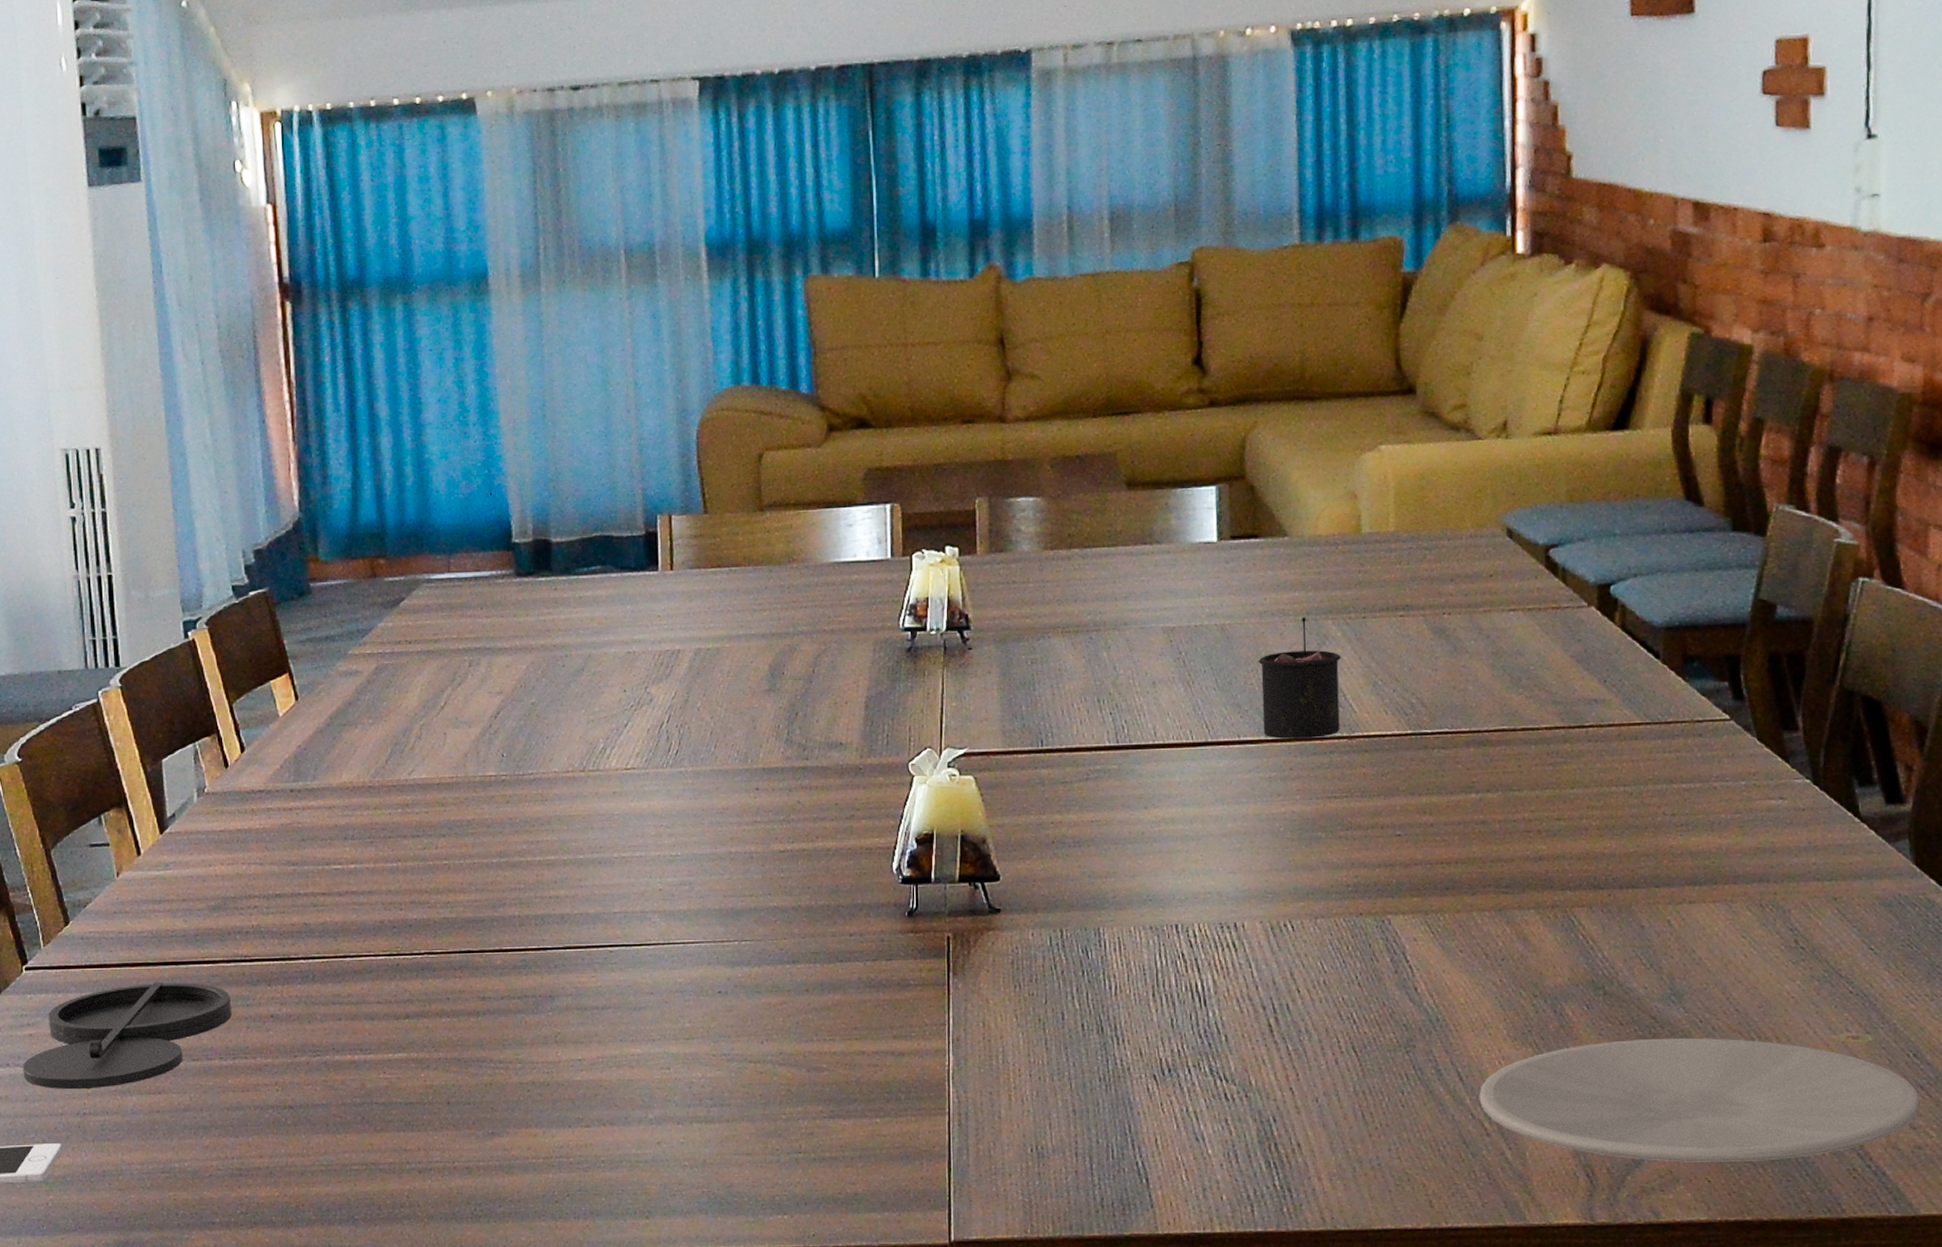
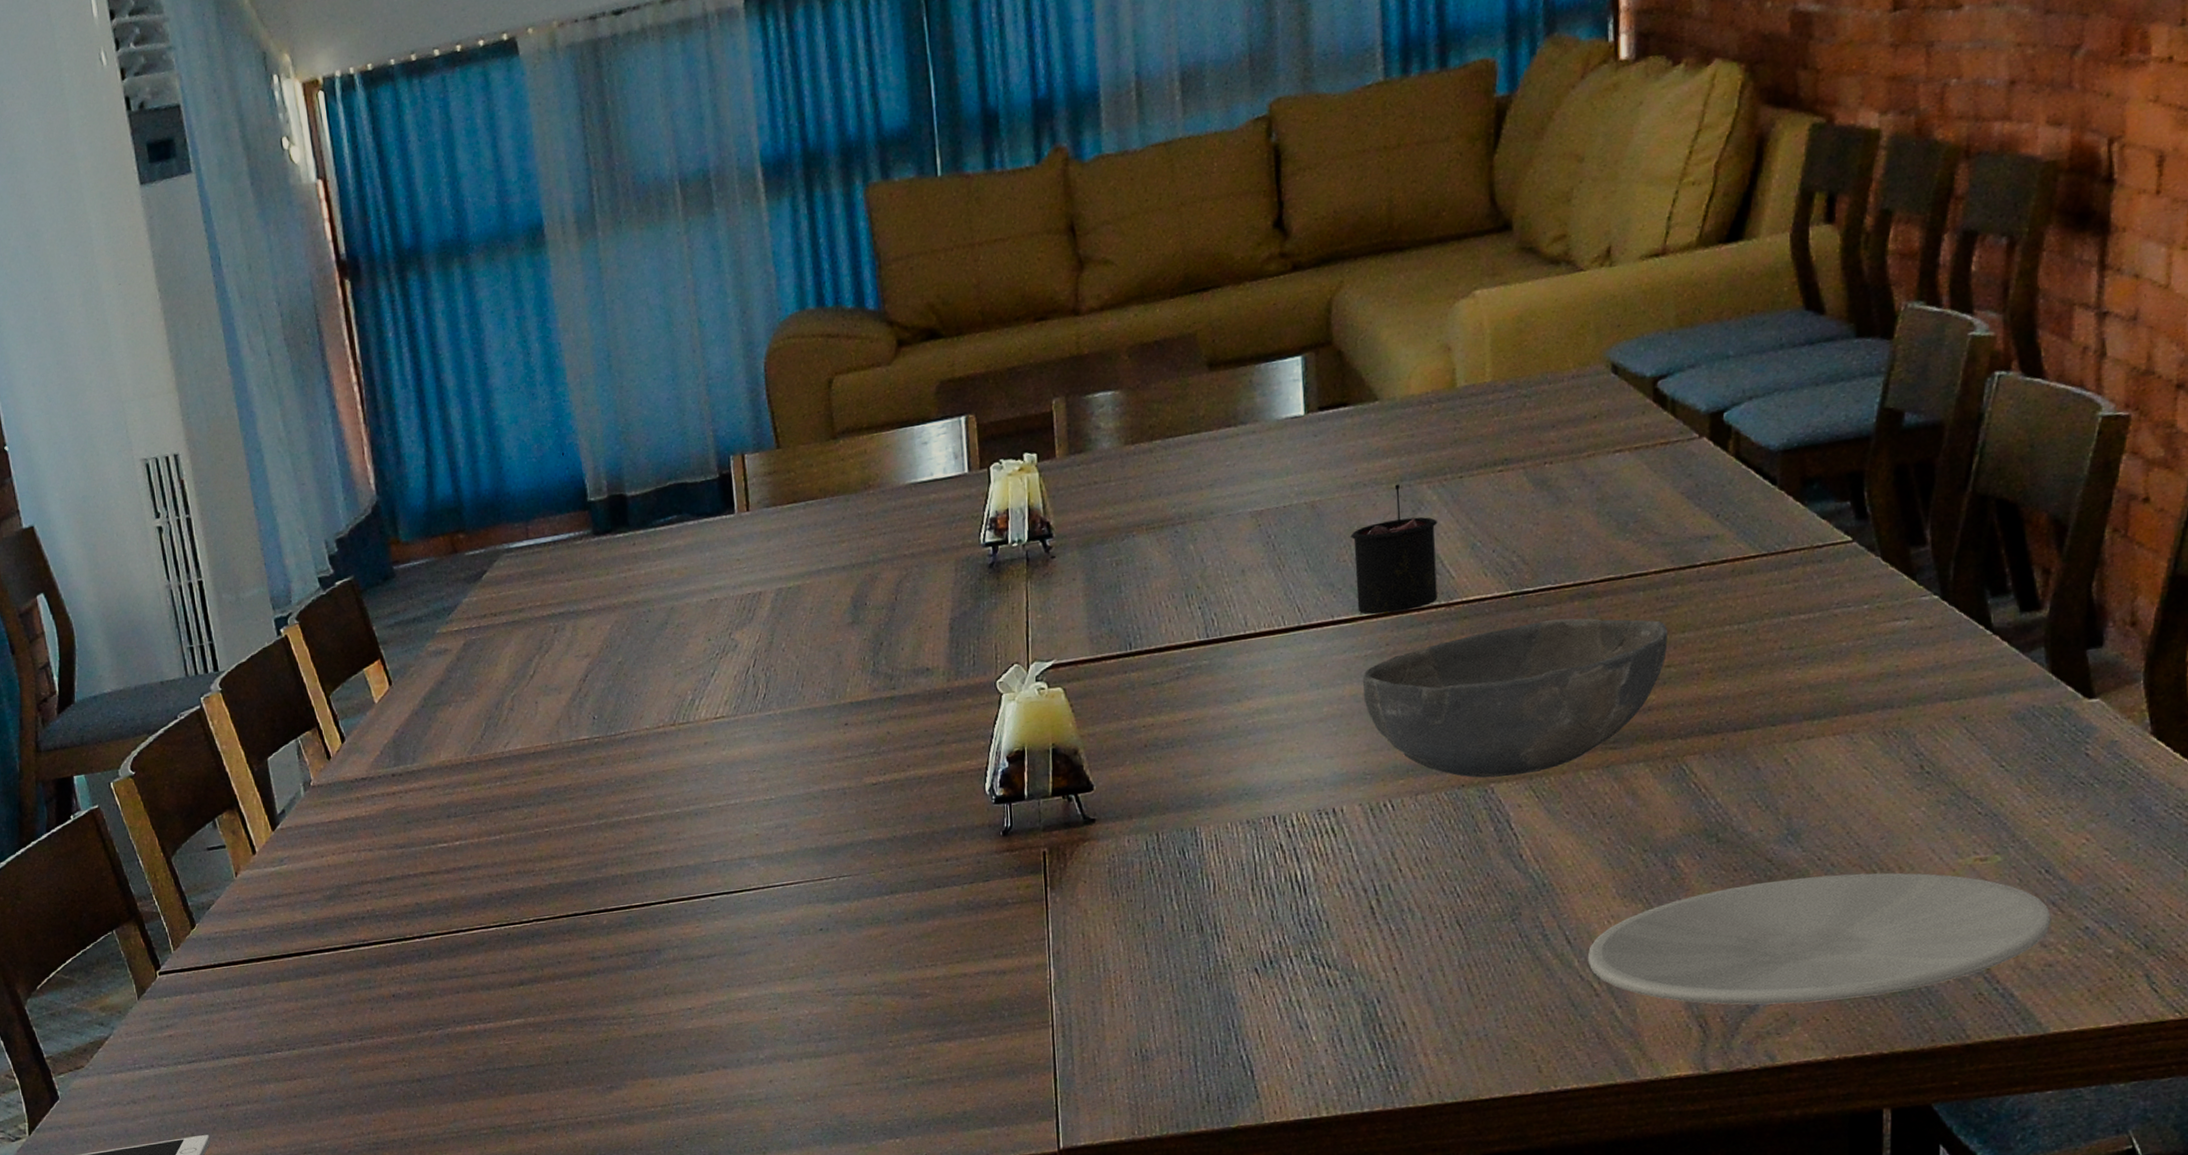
plate: present [23,982,232,1090] -> none [166,971,356,1085]
bowl: none [1266,762,1559,910] -> present [1362,618,1669,778]

